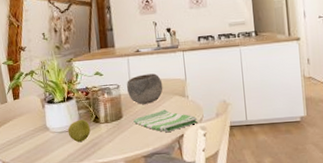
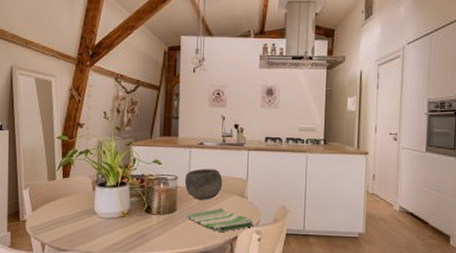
apple: present [67,119,91,142] -> none [116,208,140,231]

